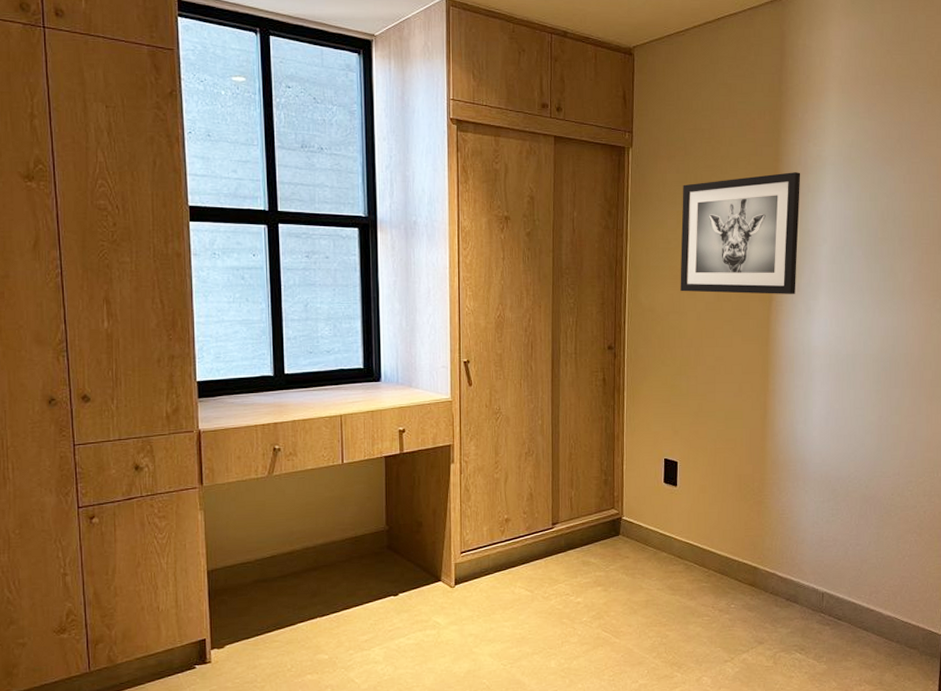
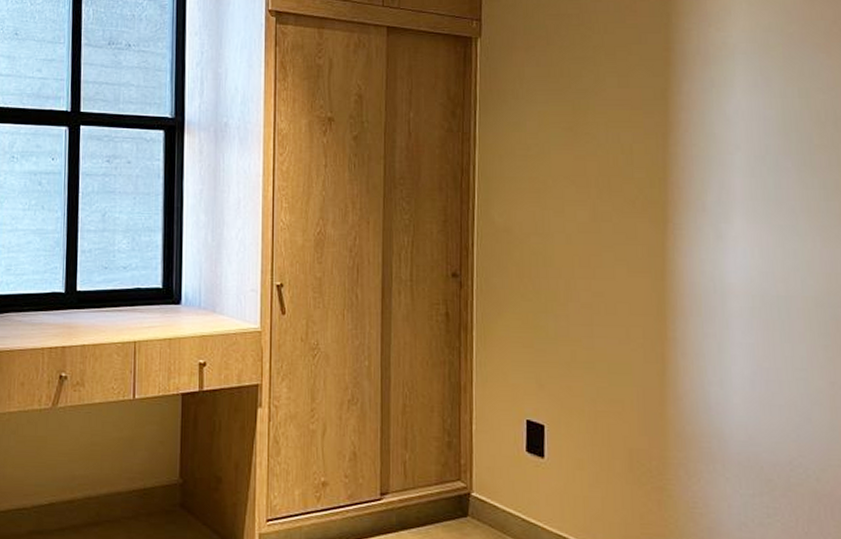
wall art: present [680,172,801,294] -> none [543,63,701,215]

